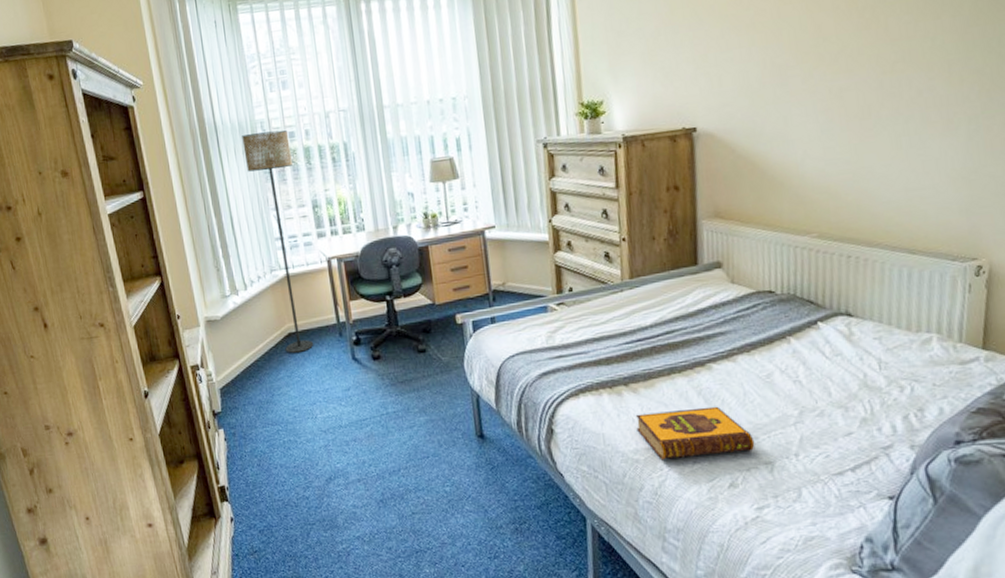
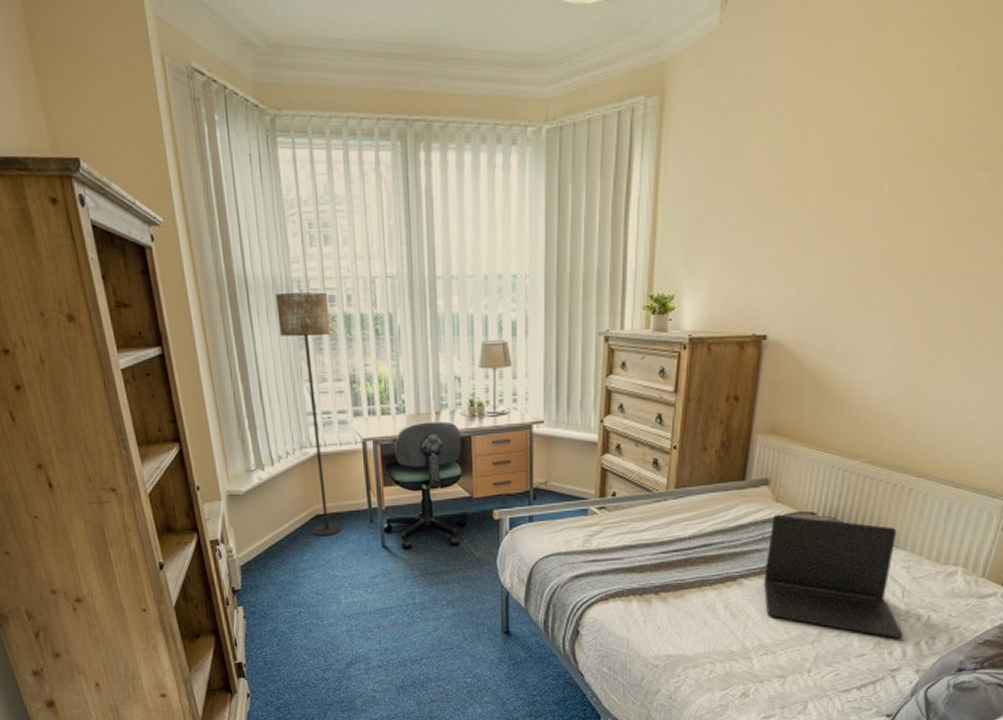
hardback book: present [636,406,755,460] -> none [660,620,772,668]
laptop: none [731,295,889,414] -> present [763,515,904,639]

